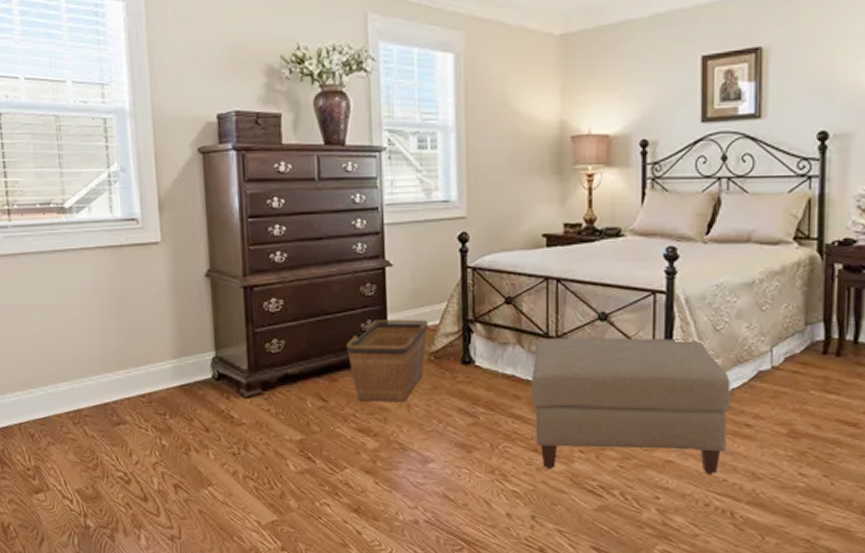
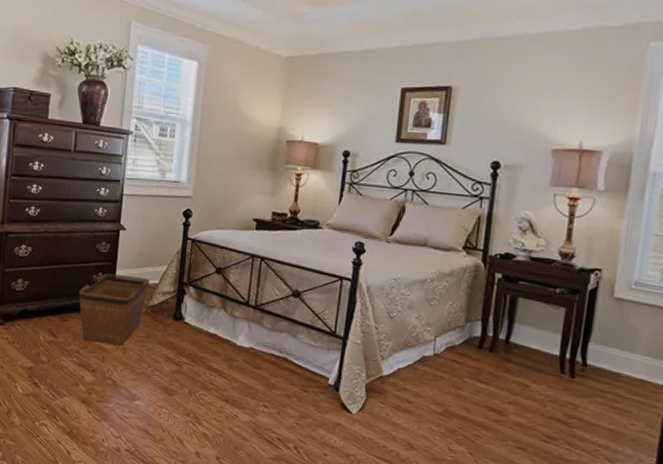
ottoman: present [532,338,731,474] -> none [227,306,398,440]

